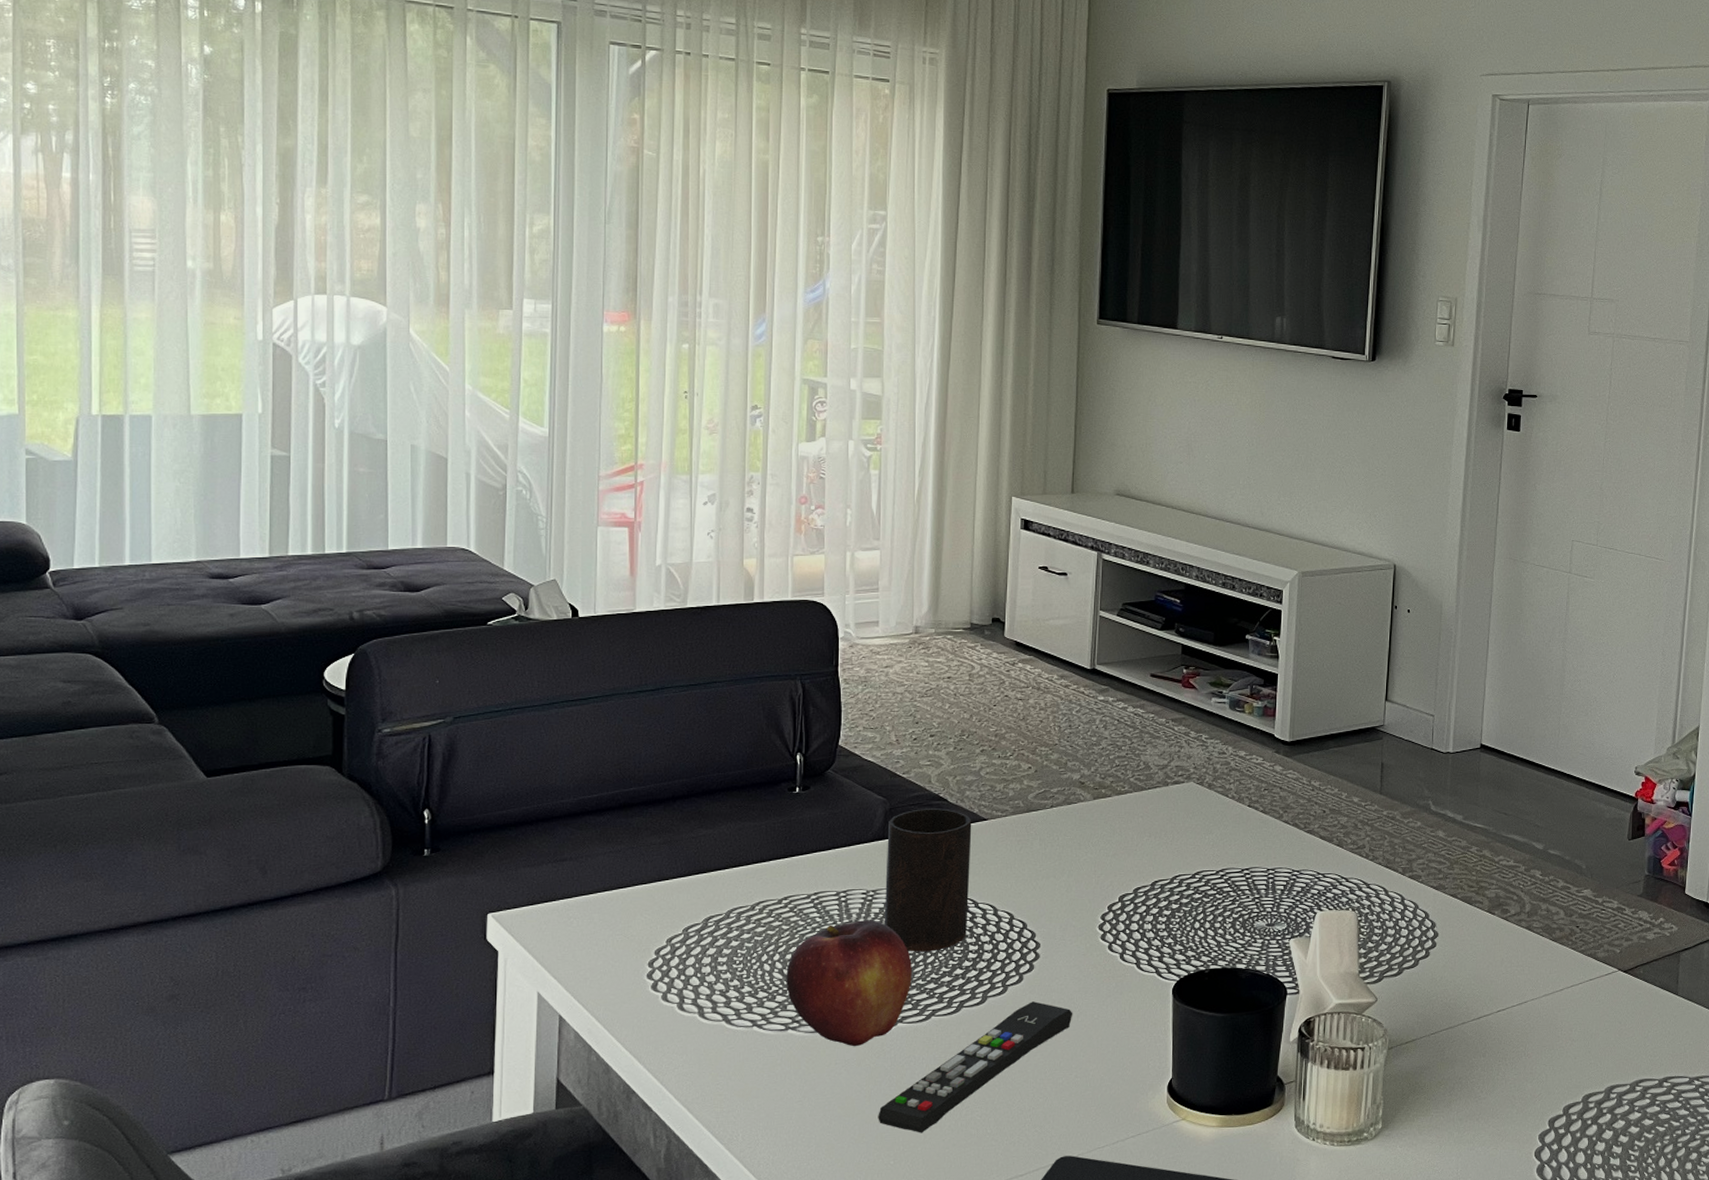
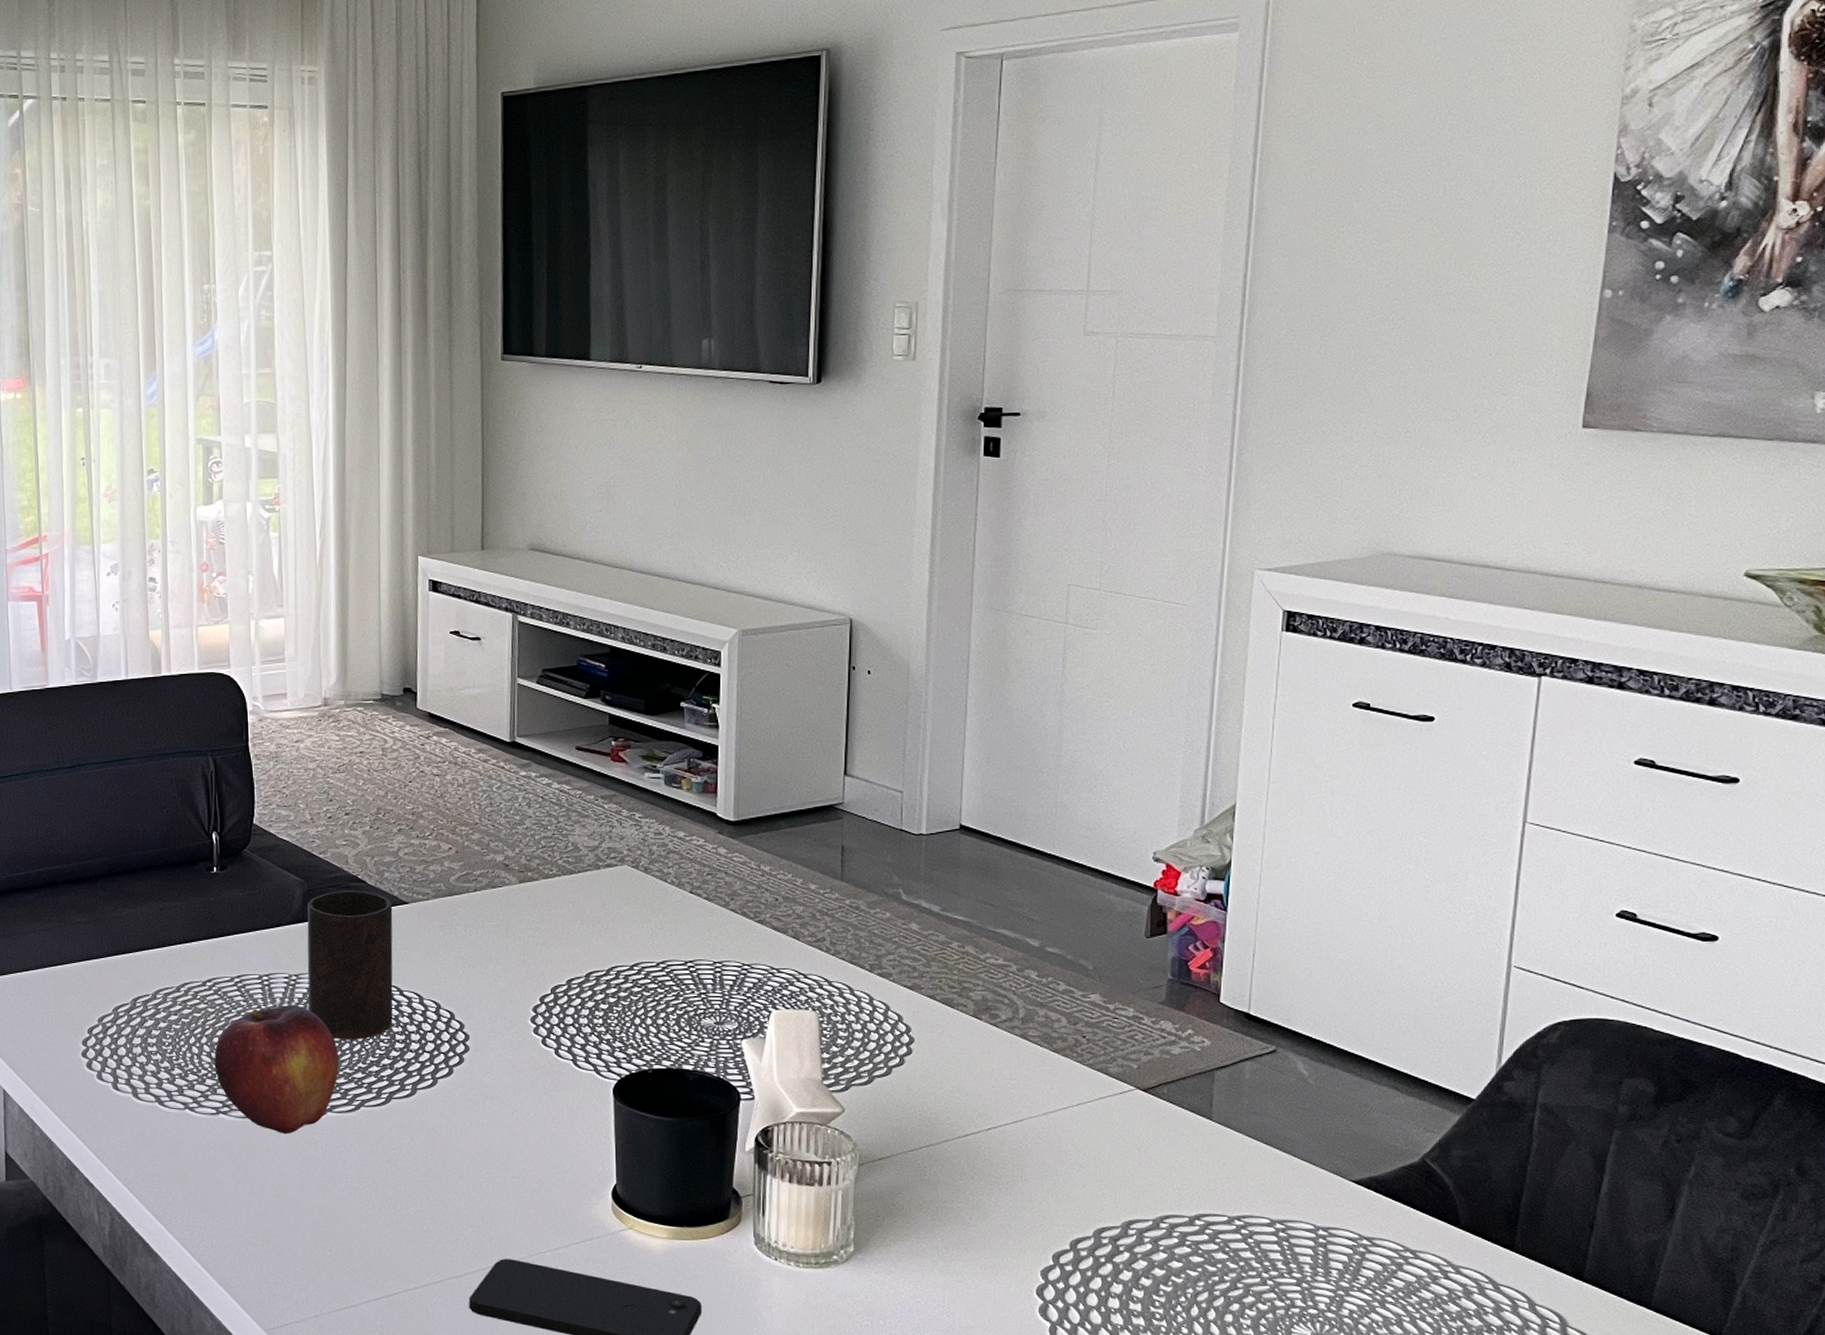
remote control: present [878,1001,1073,1133] -> none [312,1096,508,1226]

